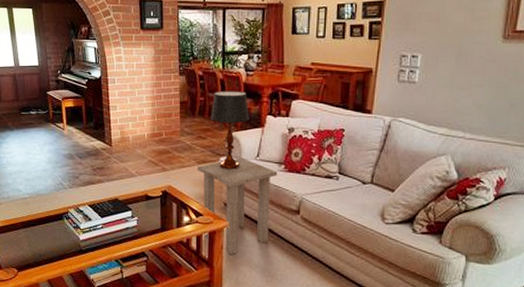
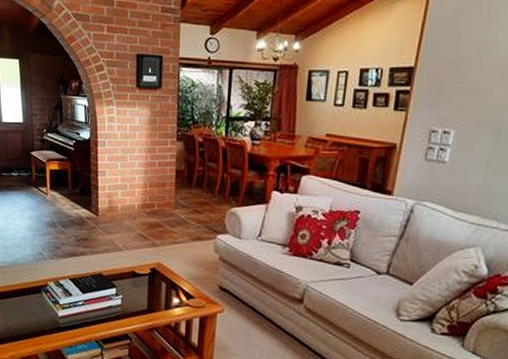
side table: present [198,157,278,255] -> none [191,236,281,344]
table lamp: present [211,91,249,170] -> none [209,160,253,250]

